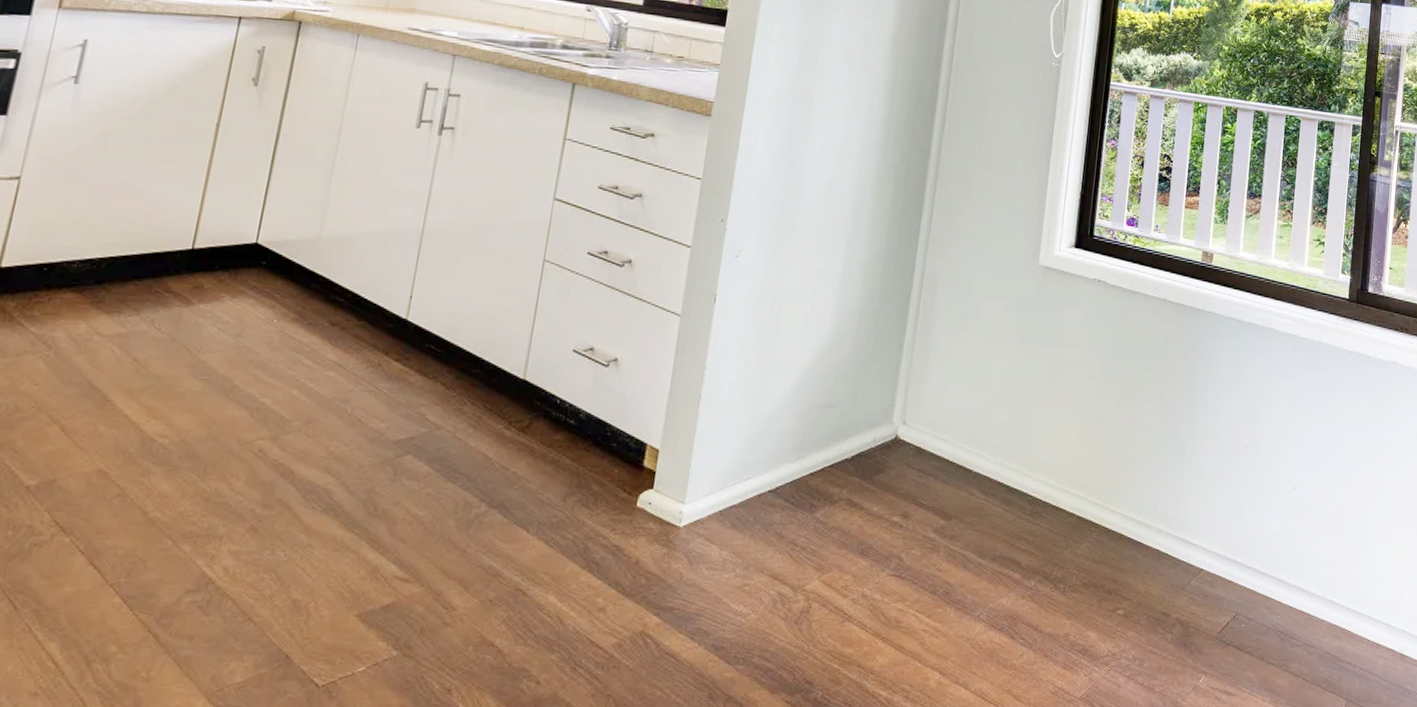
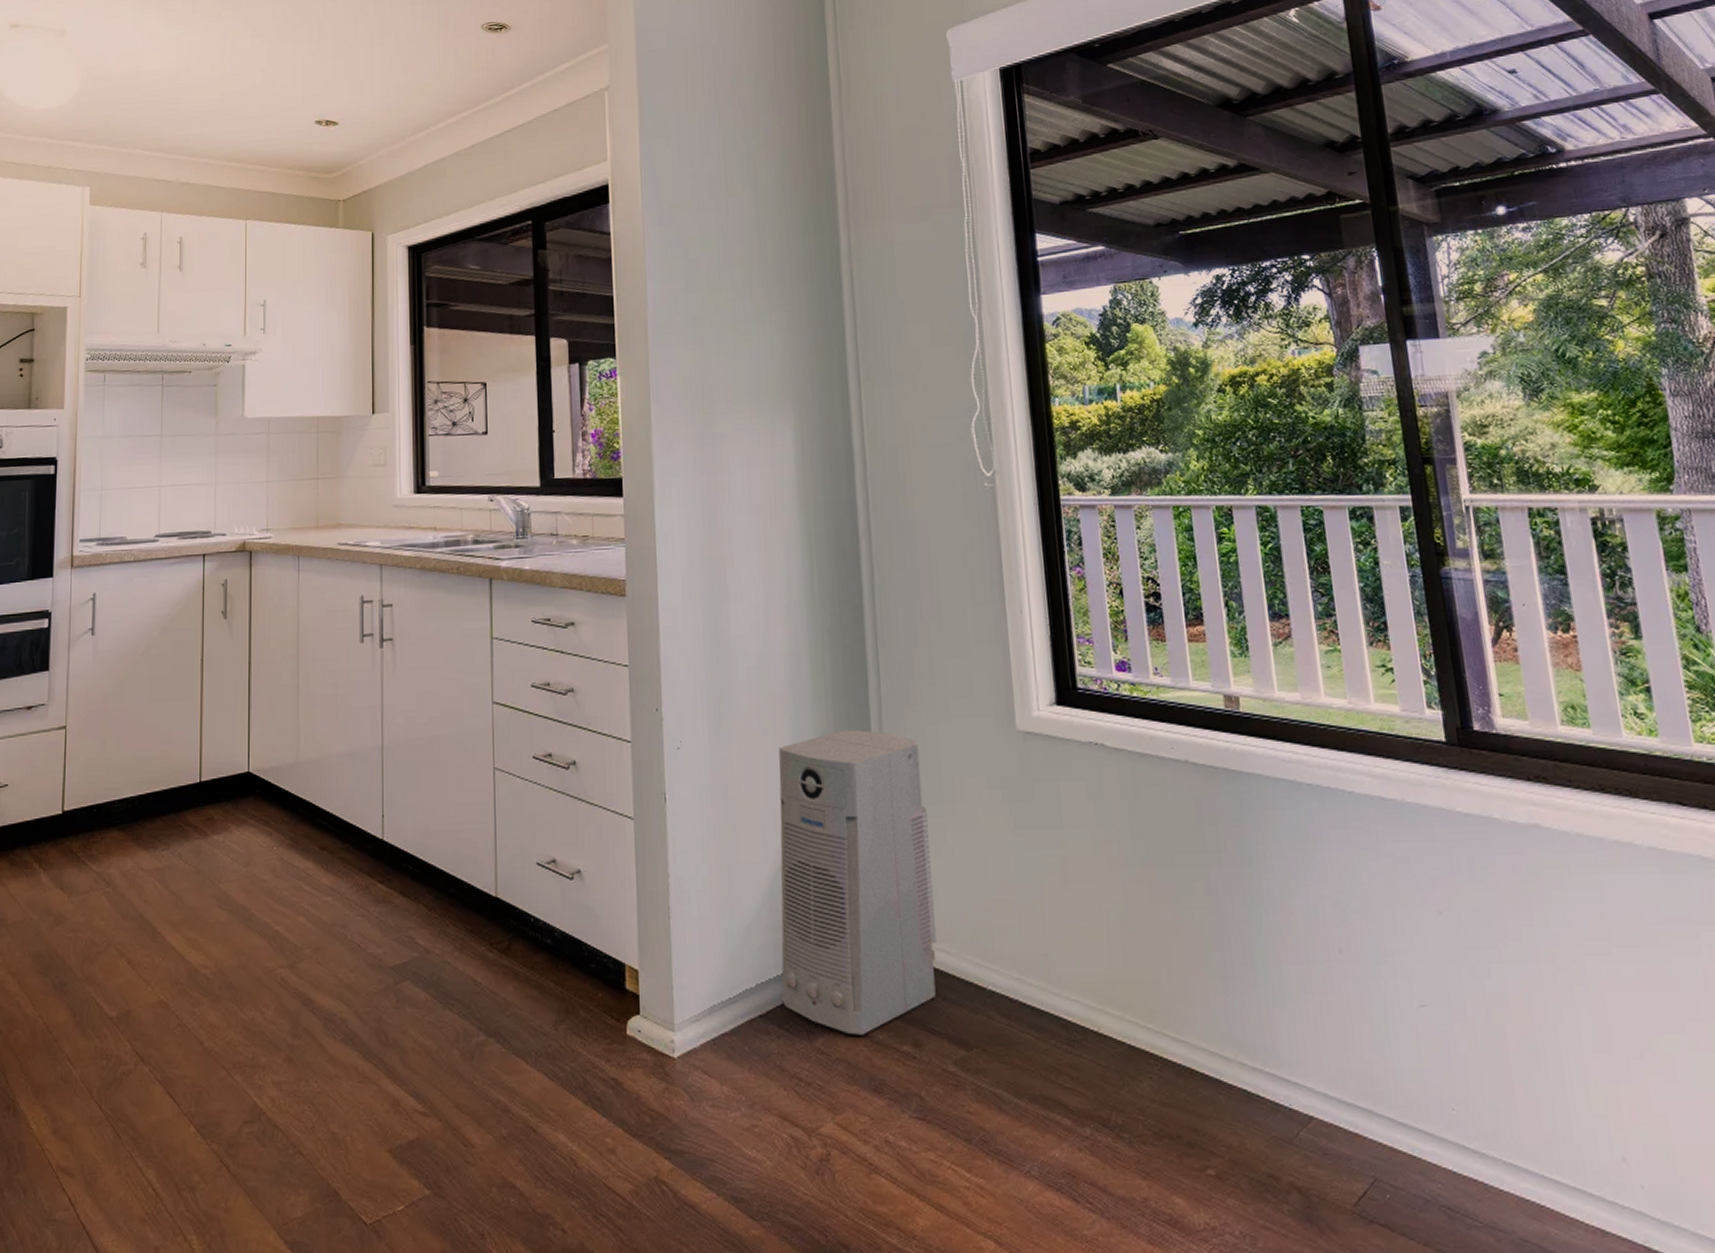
air purifier: none [792,252,956,508] -> present [779,729,937,1035]

